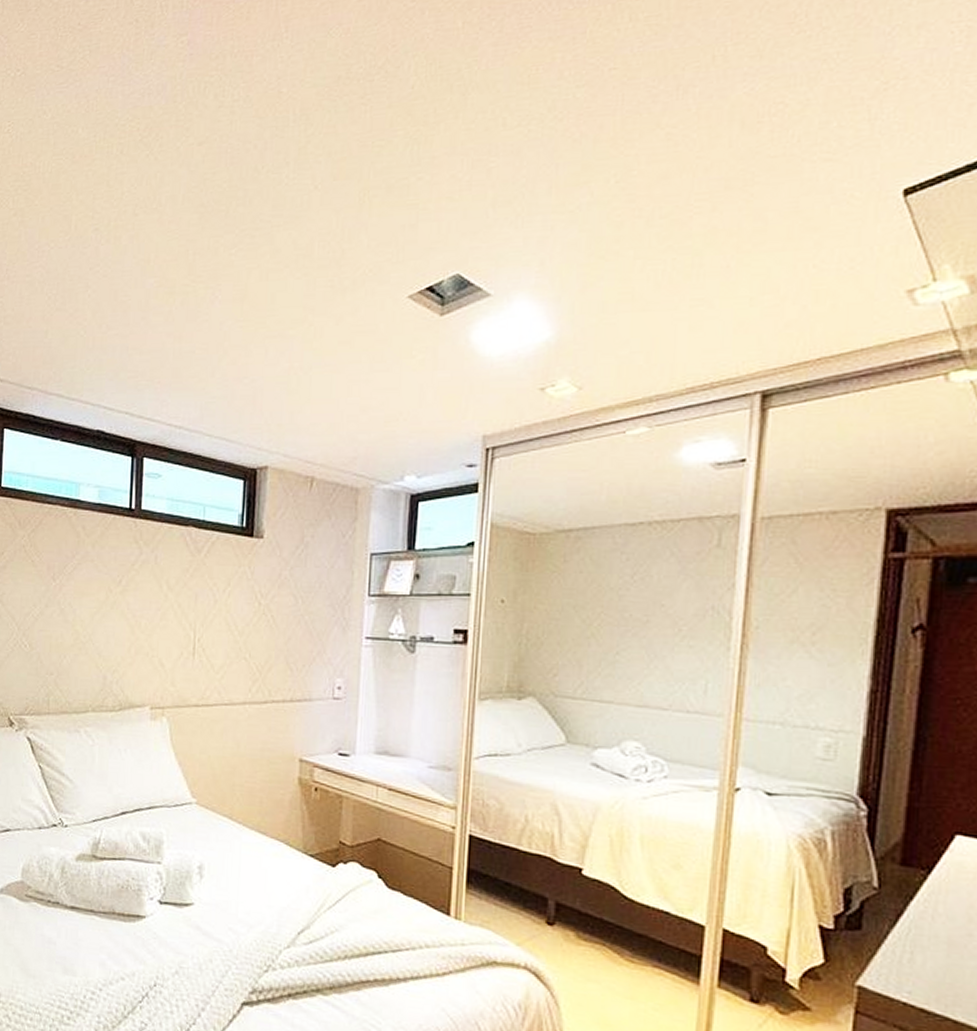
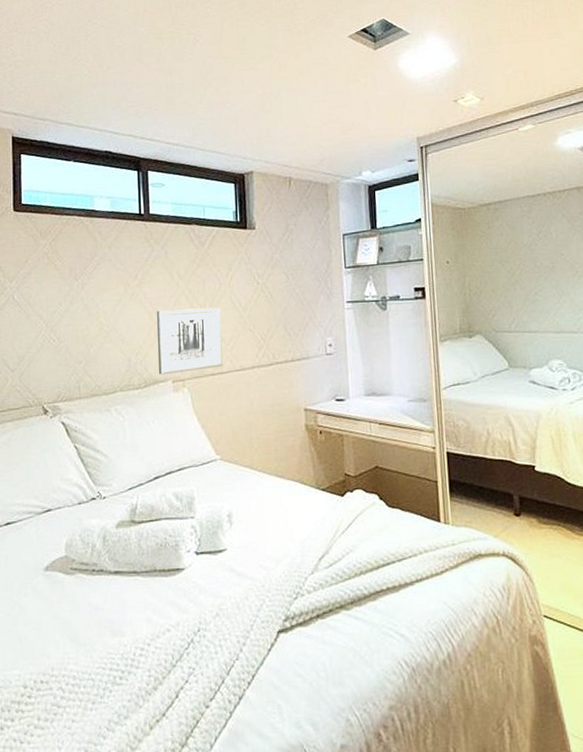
wall art: none [135,625,214,699] -> present [156,307,223,375]

